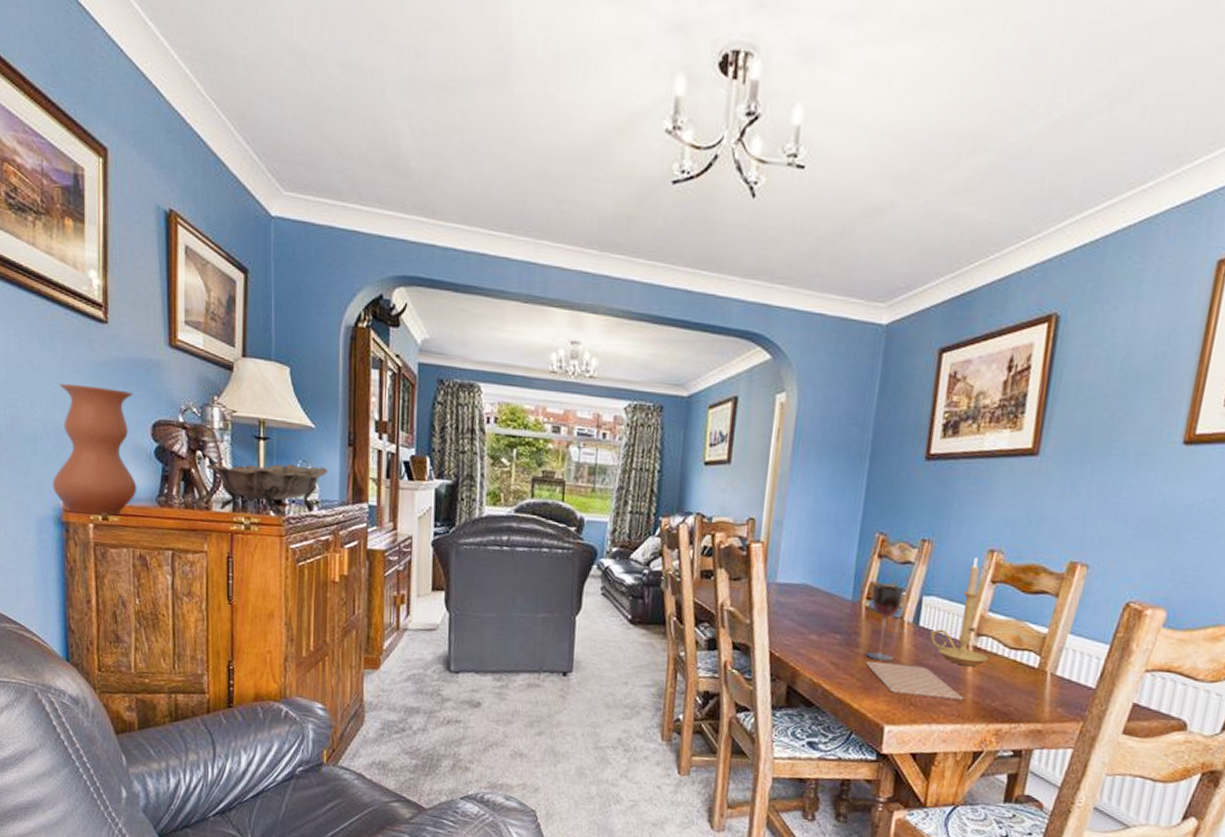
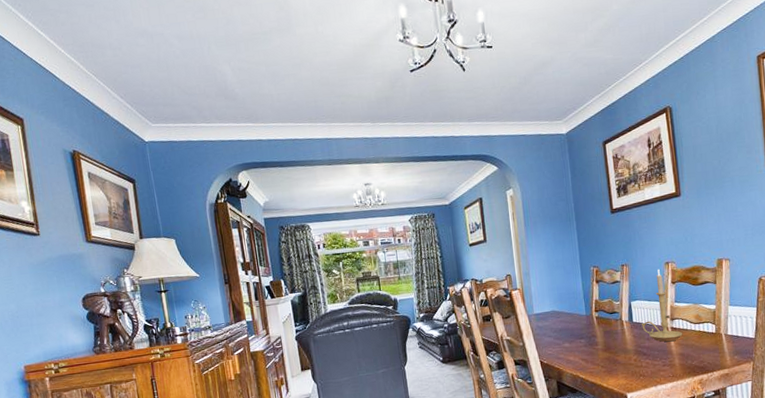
vase: present [52,384,137,516] -> none [10,279,78,374]
decorative bowl: present [206,463,328,515] -> none [126,302,214,348]
wineglass: present [865,583,904,662] -> none [597,298,622,352]
placemat: present [865,660,964,700] -> none [605,348,674,370]

